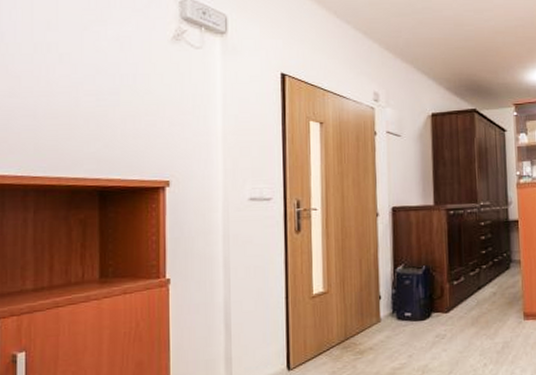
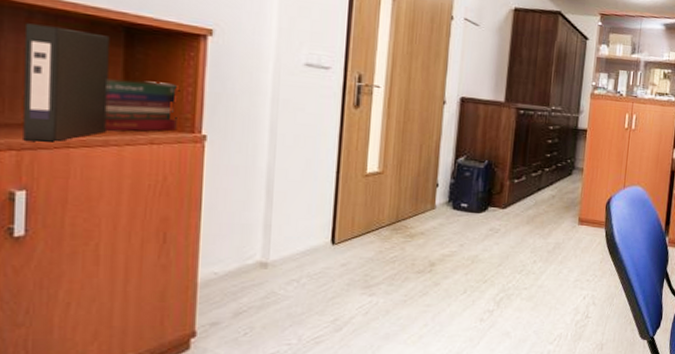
binder: none [21,200,87,307] -> present [23,23,110,143]
books: none [86,235,145,287] -> present [104,78,178,131]

